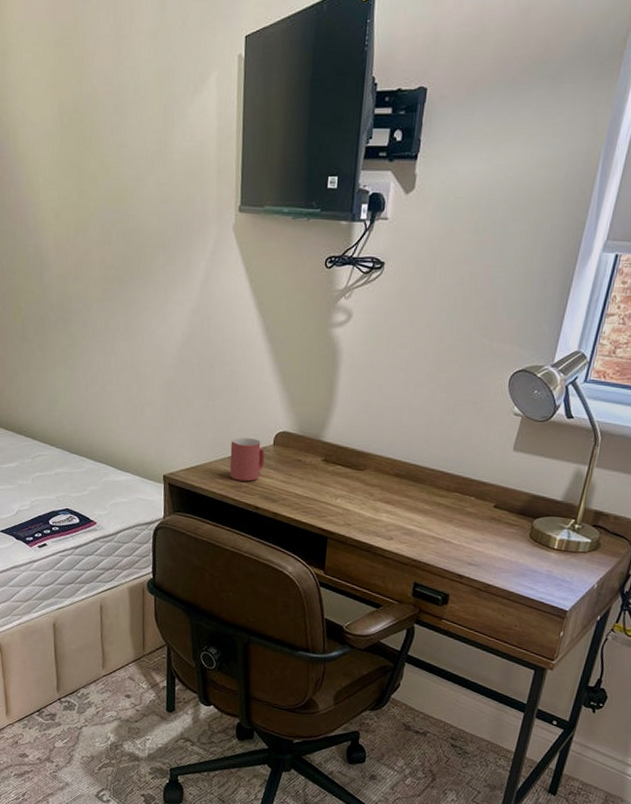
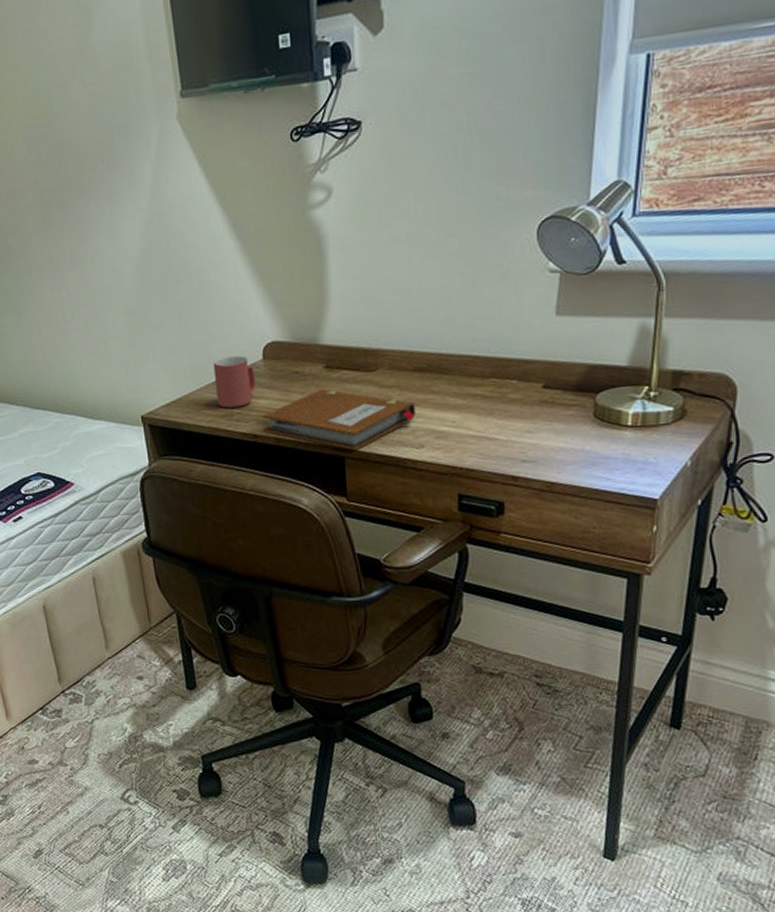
notebook: none [265,478,392,533] -> present [262,389,417,450]

